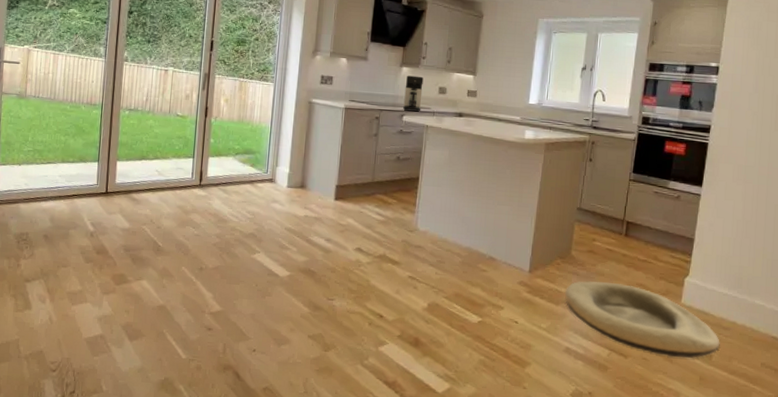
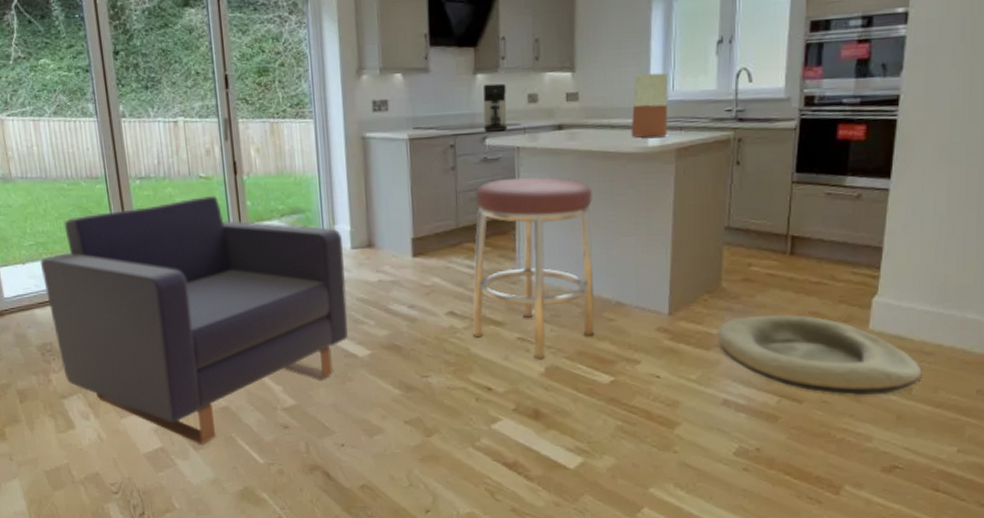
armchair: none [32,130,282,336] -> present [40,195,348,445]
bar stool: none [374,148,479,297] -> present [472,176,595,360]
vase: none [513,84,544,133] -> present [631,72,668,138]

